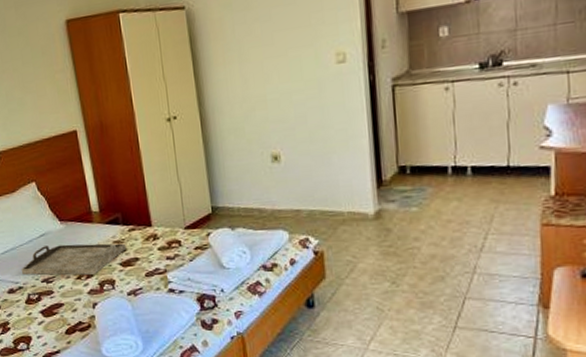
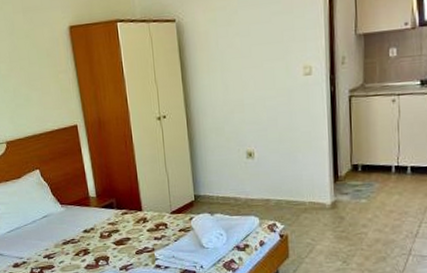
serving tray: present [21,243,127,275] -> none [25,225,120,252]

